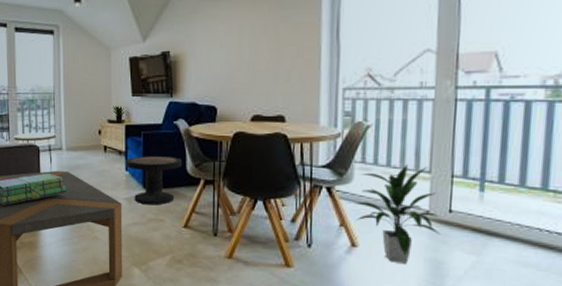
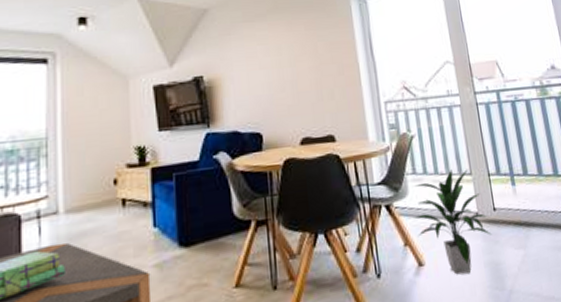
side table: present [126,156,182,205] -> none [153,198,227,269]

